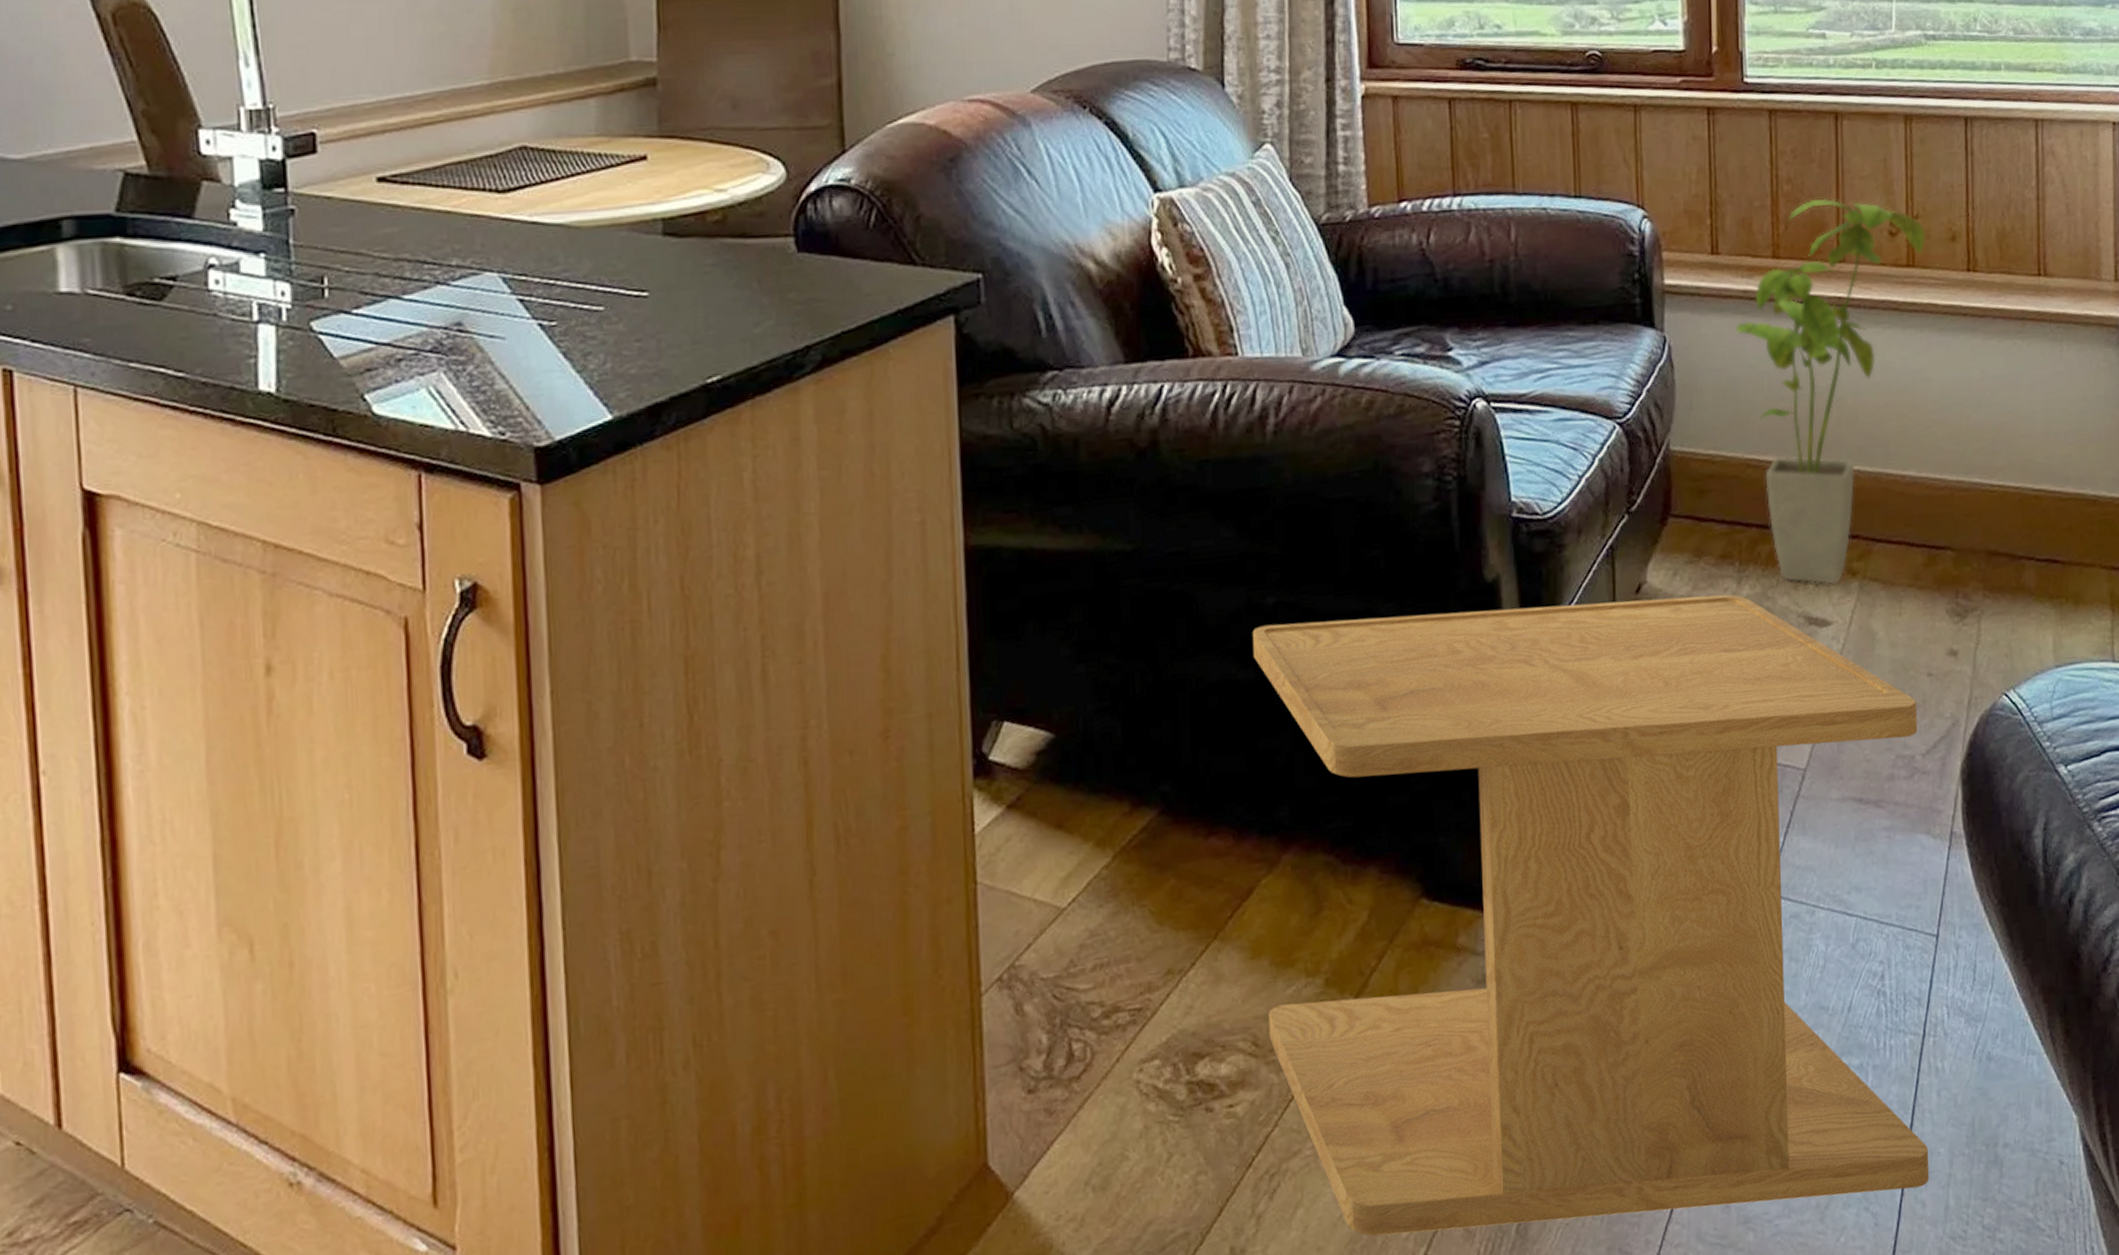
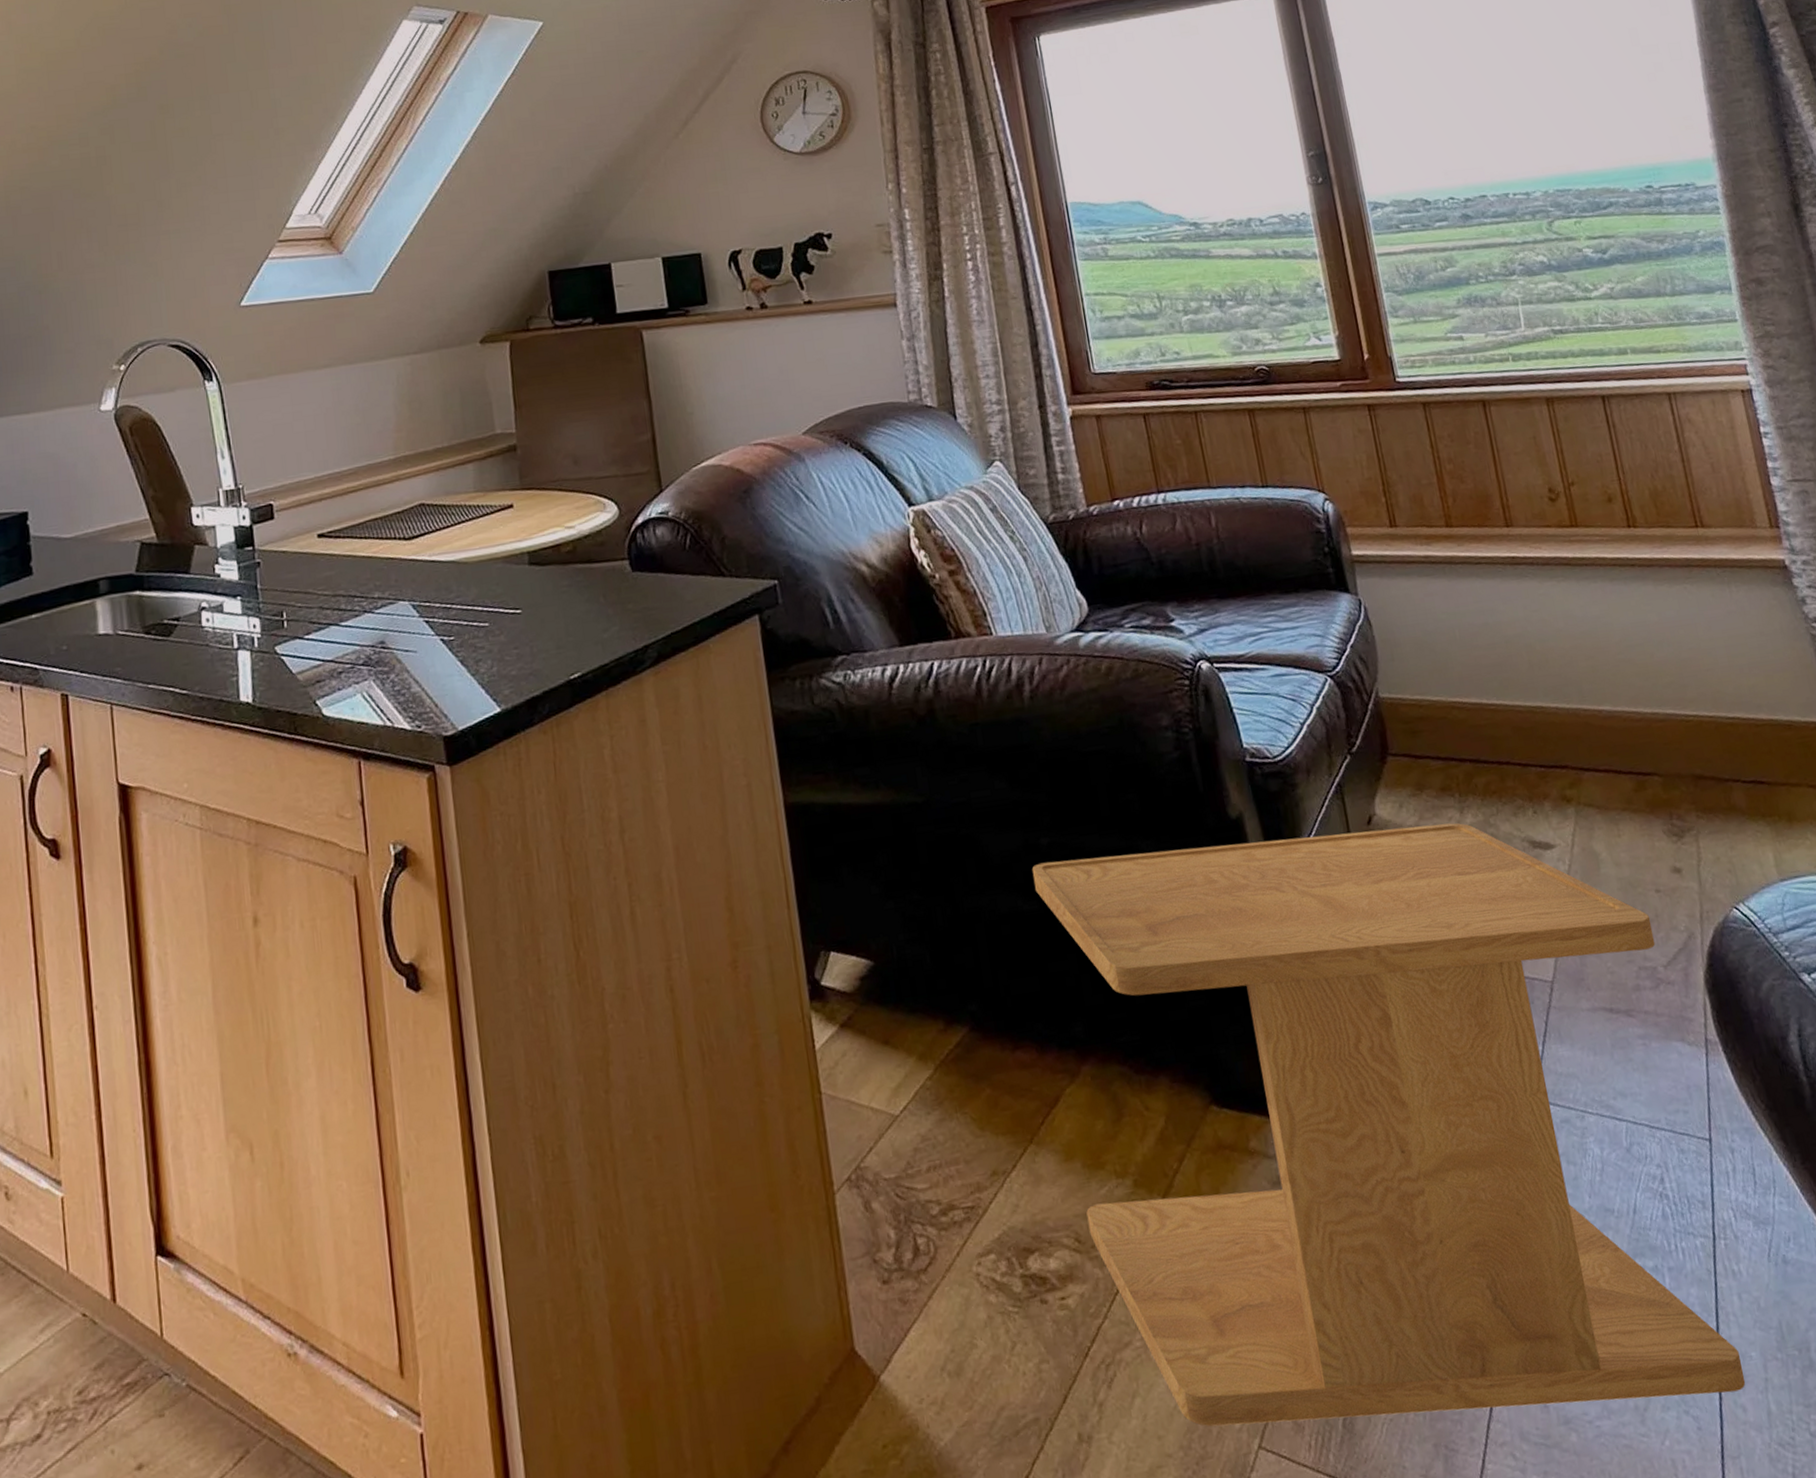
house plant: present [1734,198,1926,584] -> none [1421,473,1585,811]

